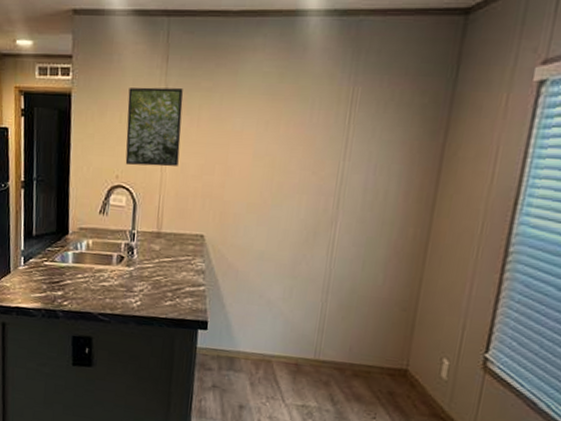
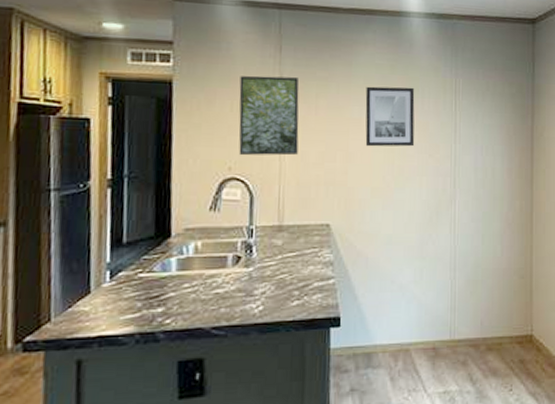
wall art: none [245,96,304,163] -> present [365,86,415,147]

